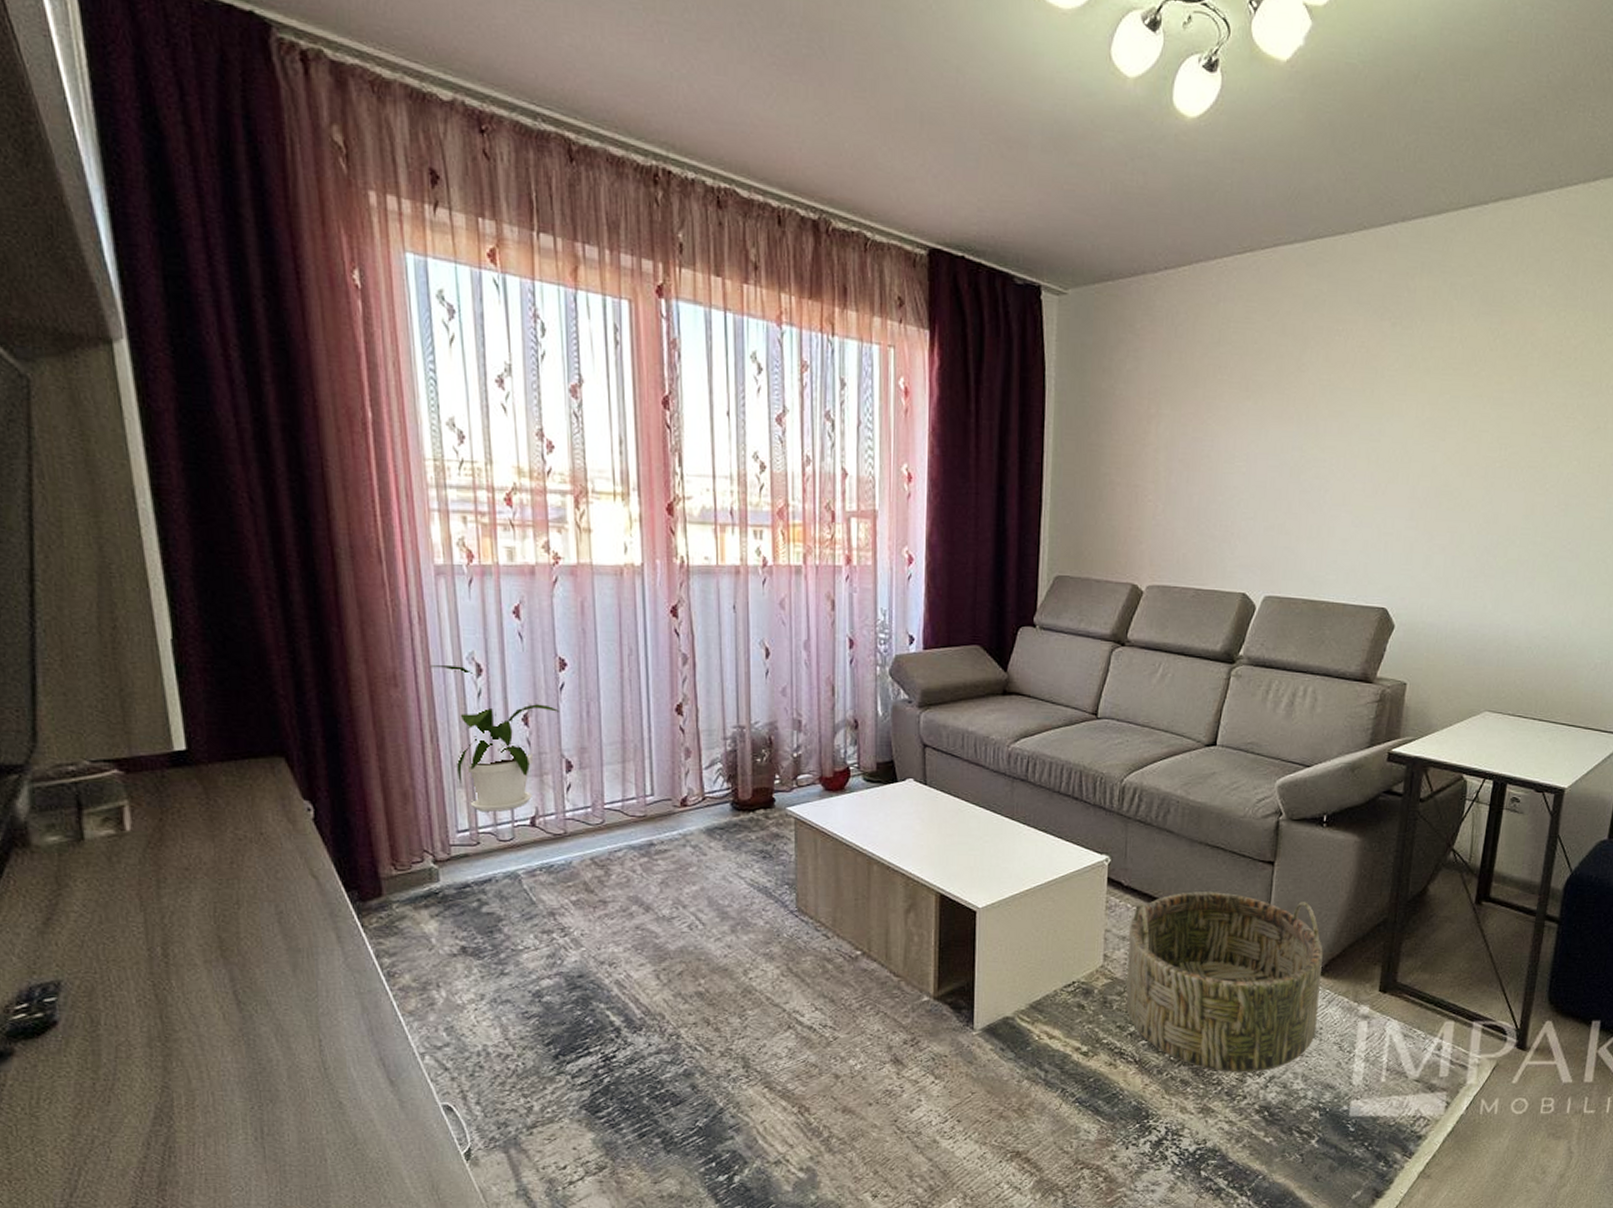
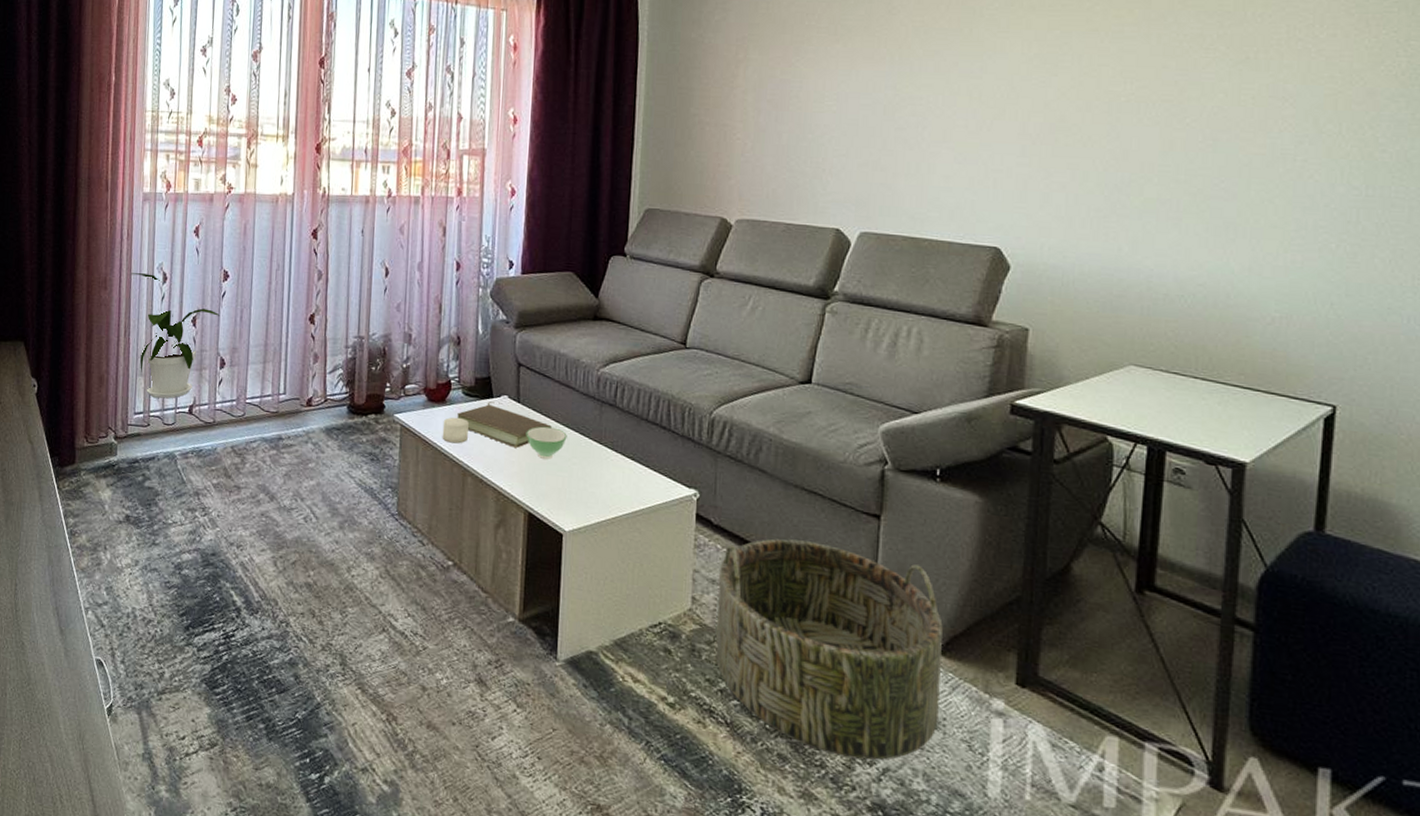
candle: none [842,805,872,832] -> present [442,417,469,444]
book: none [859,785,961,831] -> present [457,401,552,448]
bowl: none [934,807,978,839] -> present [526,426,567,459]

